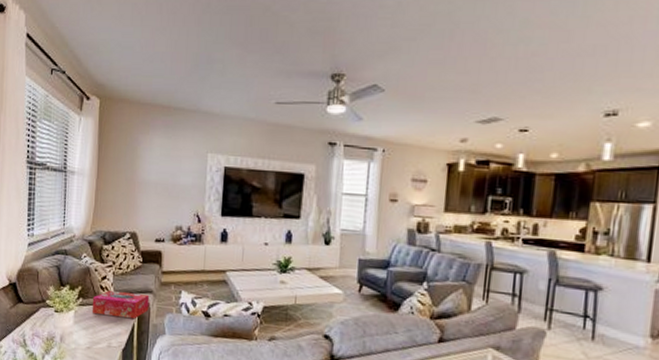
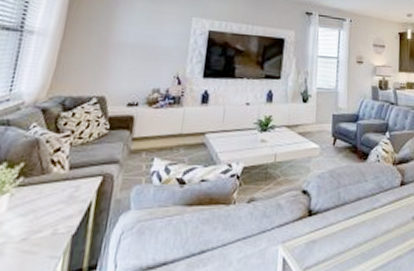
tissue box: present [91,290,150,319] -> none [34,163,115,196]

